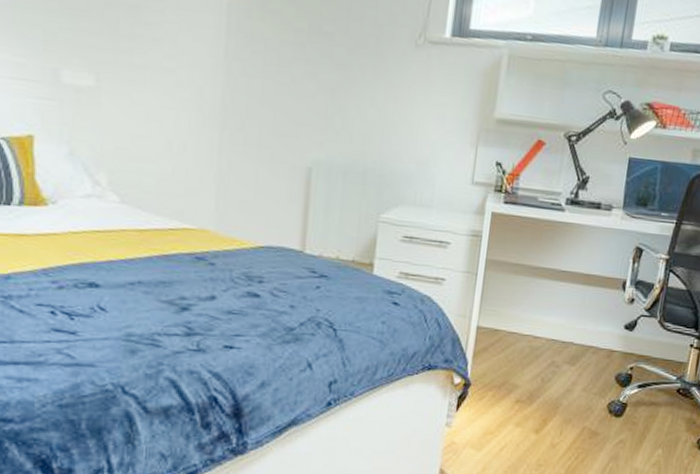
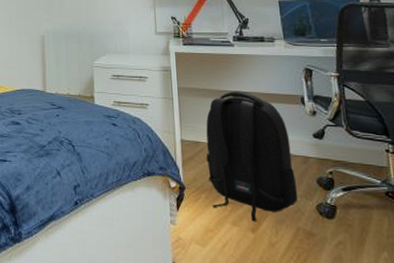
backpack: none [498,268,600,422] -> present [206,90,298,222]

